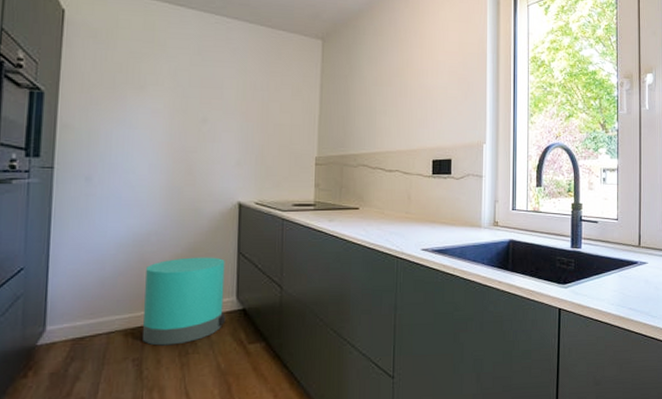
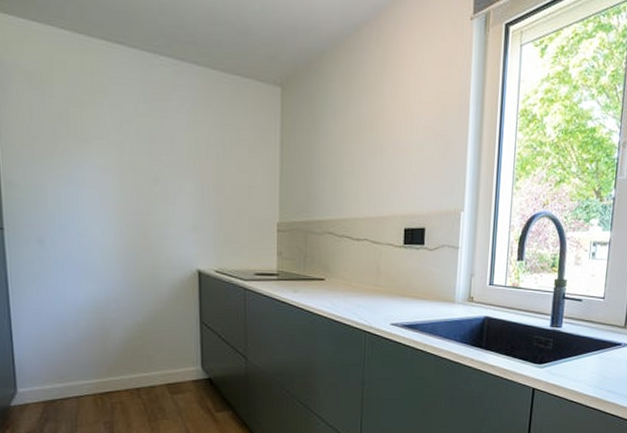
trash can: present [143,257,226,346] -> none [109,325,192,411]

